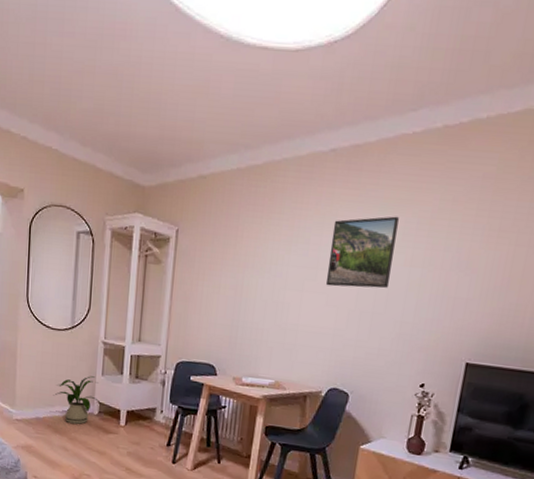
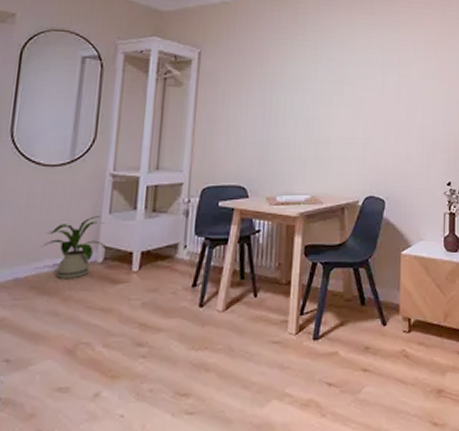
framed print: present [325,216,399,289] -> none [351,36,409,99]

